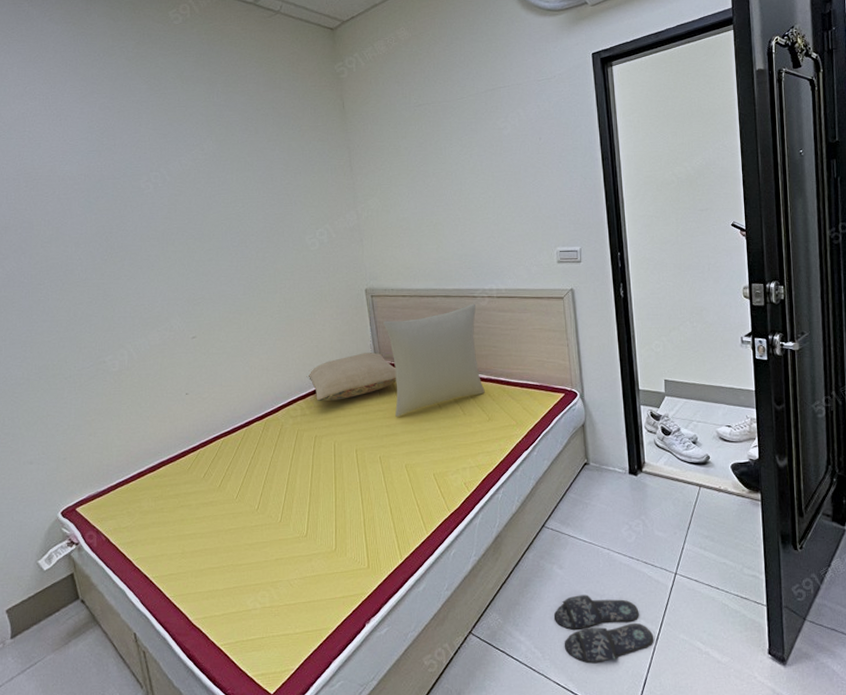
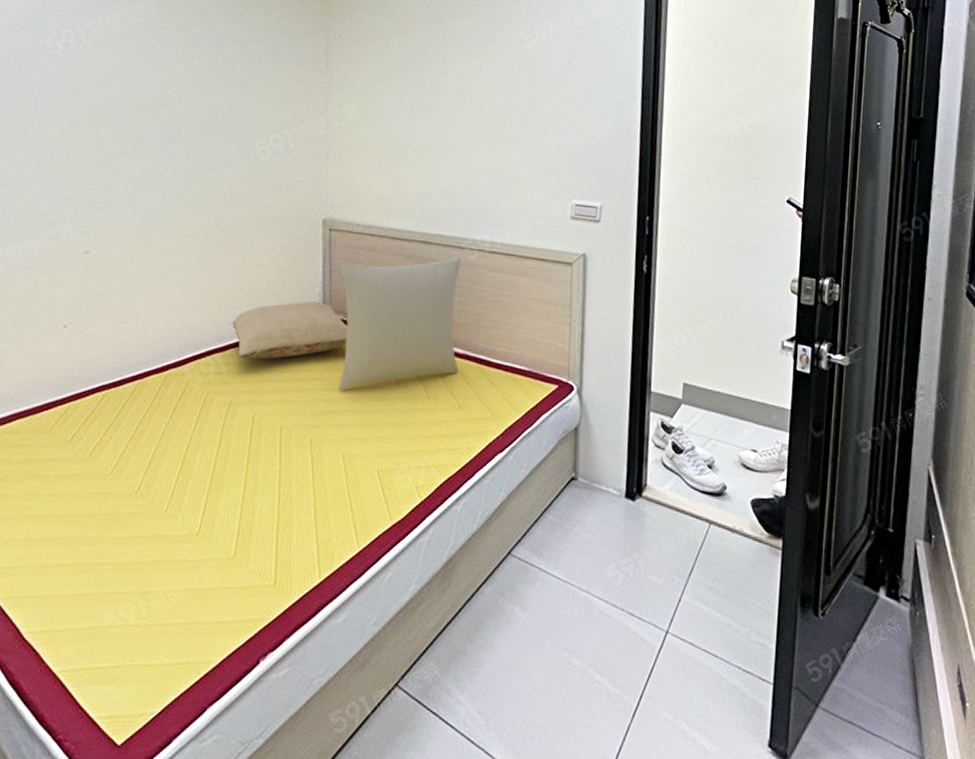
slippers: present [554,594,654,664] -> none [508,648,630,741]

